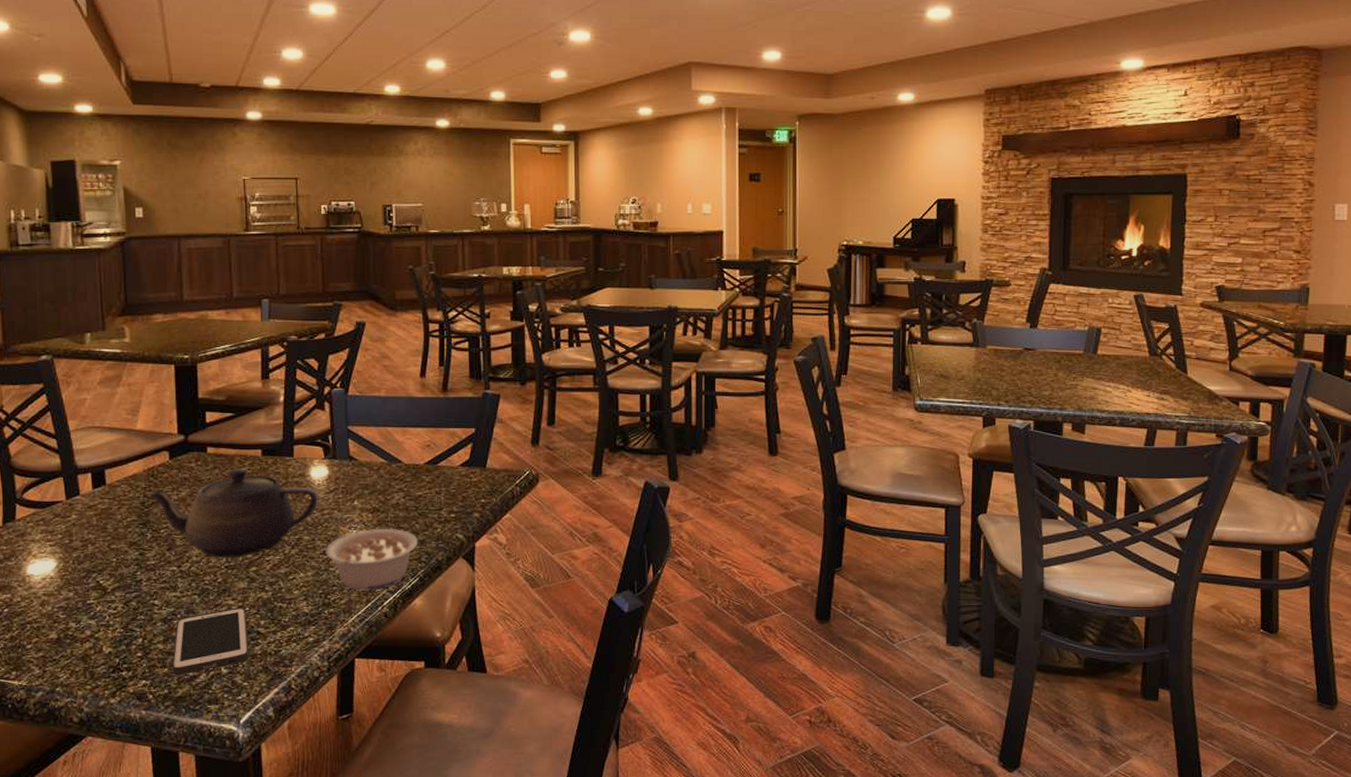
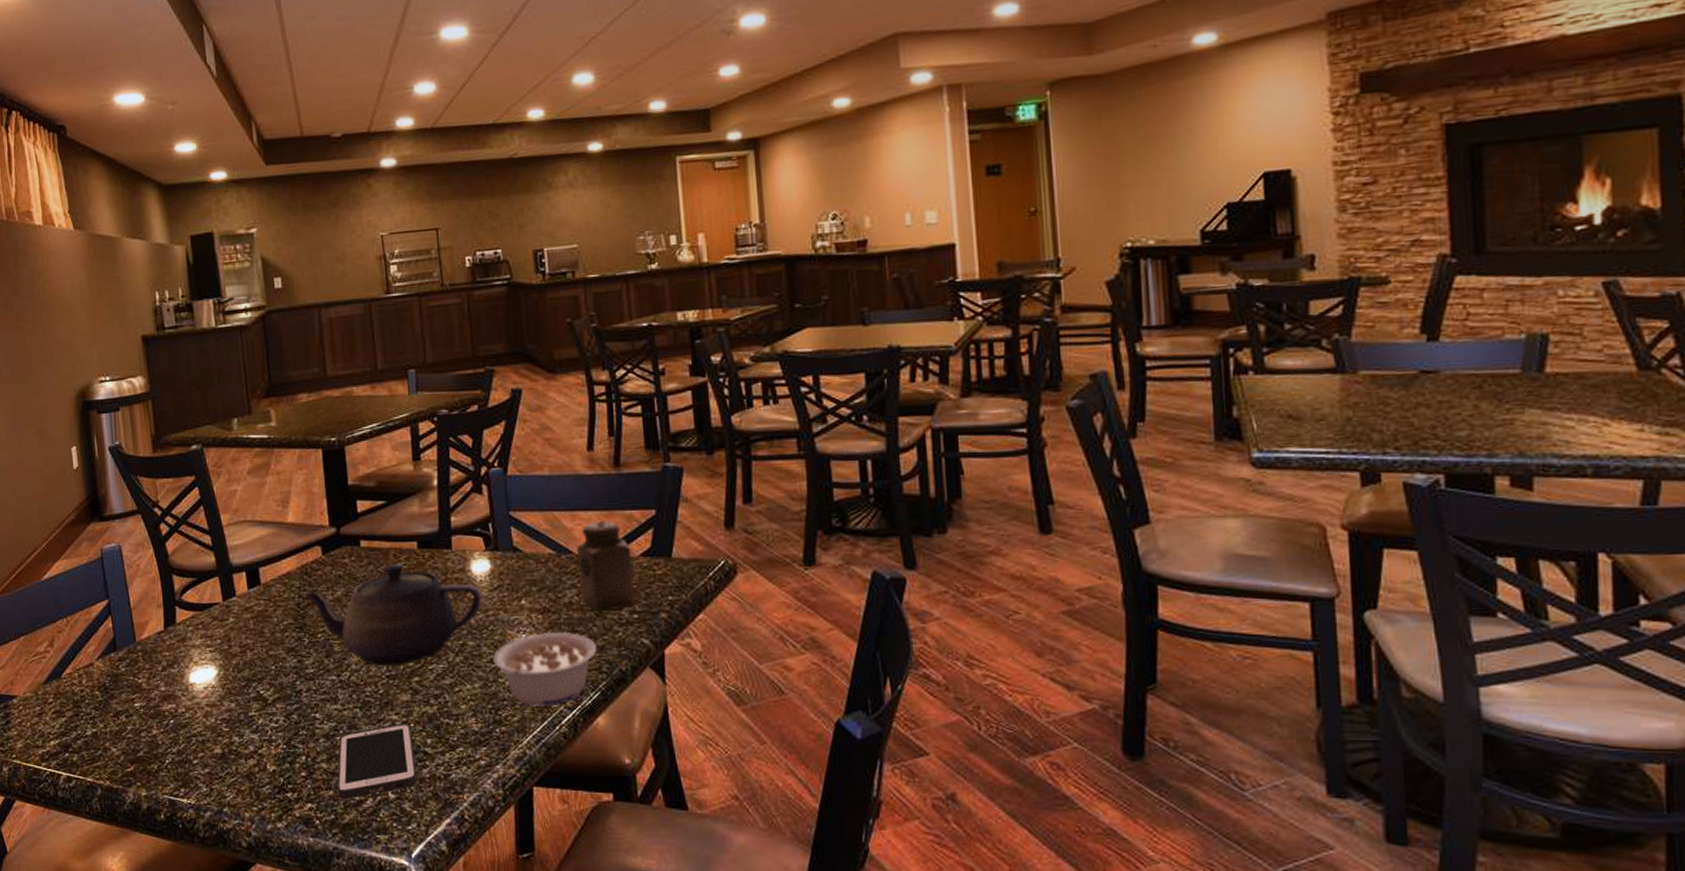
salt shaker: none [405,436,454,512] -> present [576,520,636,612]

